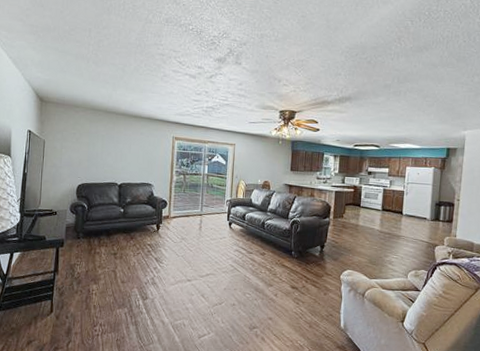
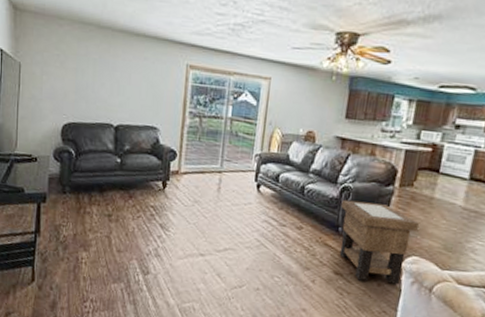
side table: none [292,230,350,293] -> present [339,199,419,285]

